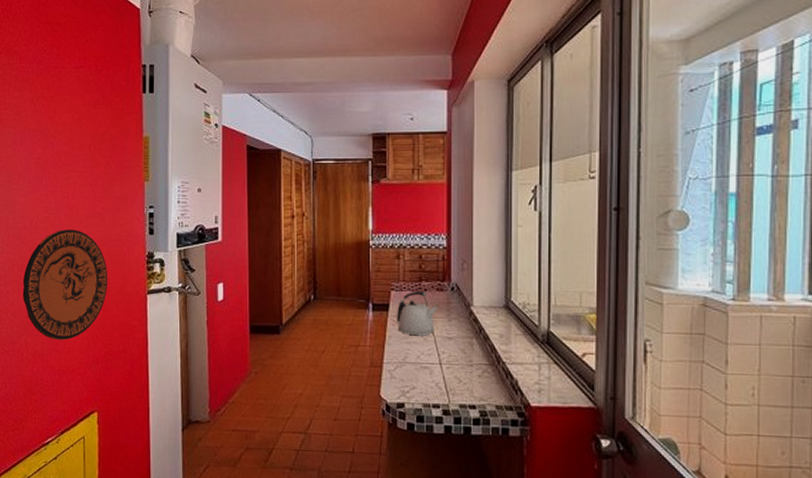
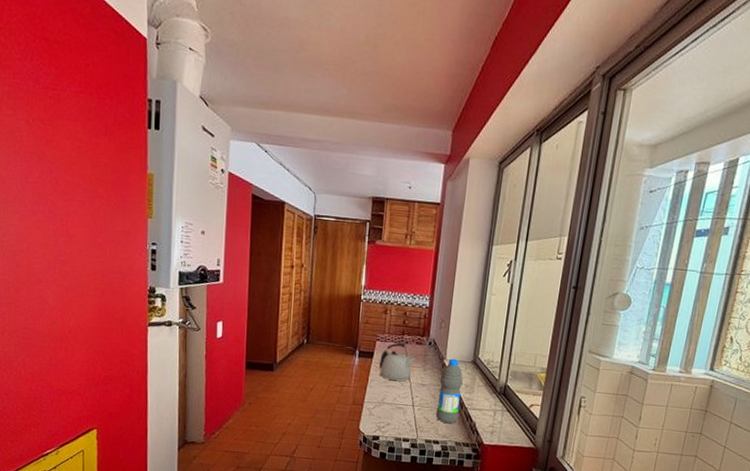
decorative plate: present [22,230,108,341] -> none [19,257,109,363]
water bottle: none [468,304,496,384] -> present [436,358,463,424]

